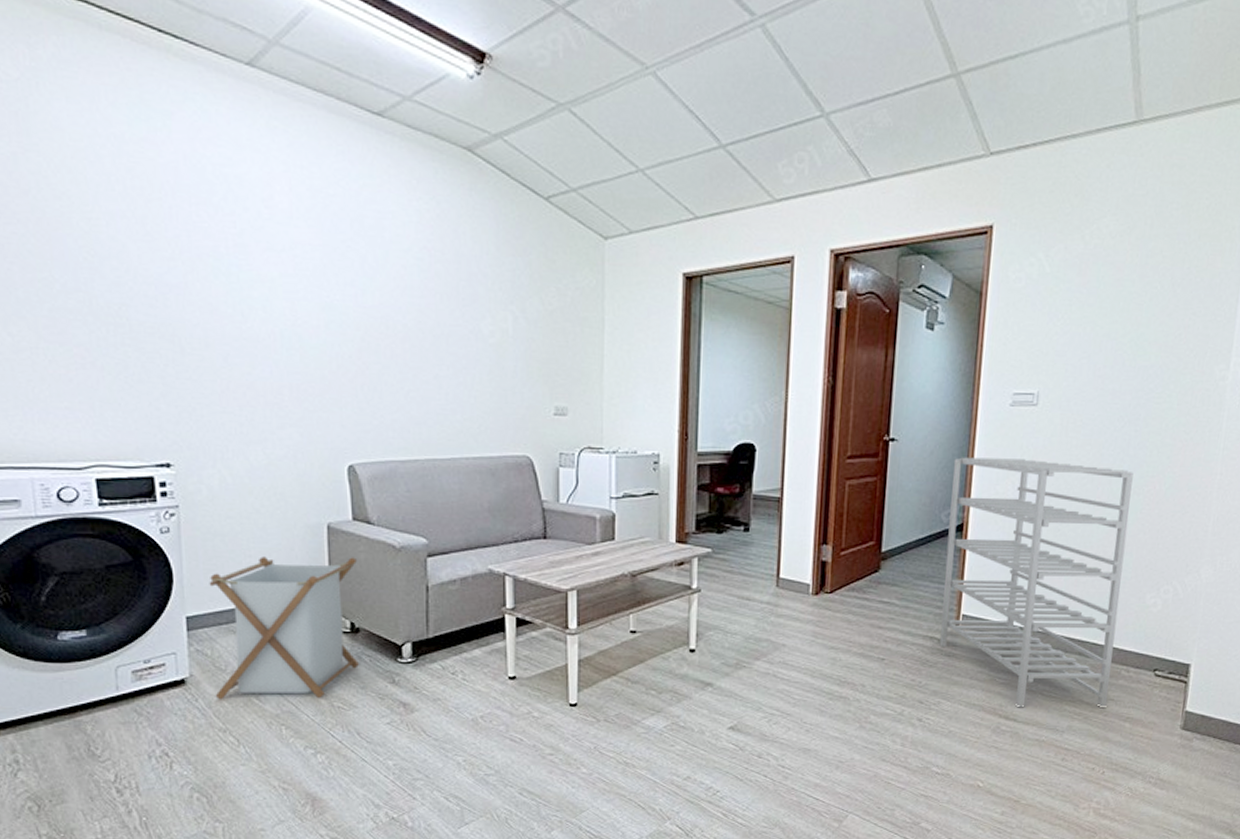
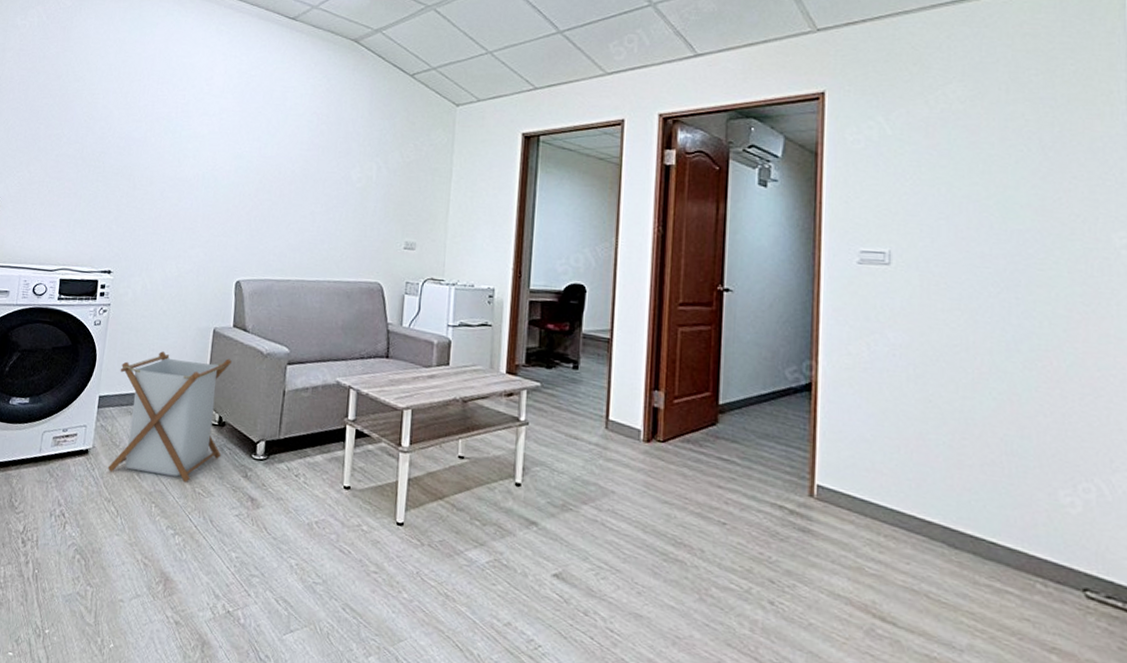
shoe rack: present [939,457,1134,708] -> none [791,312,1022,630]

